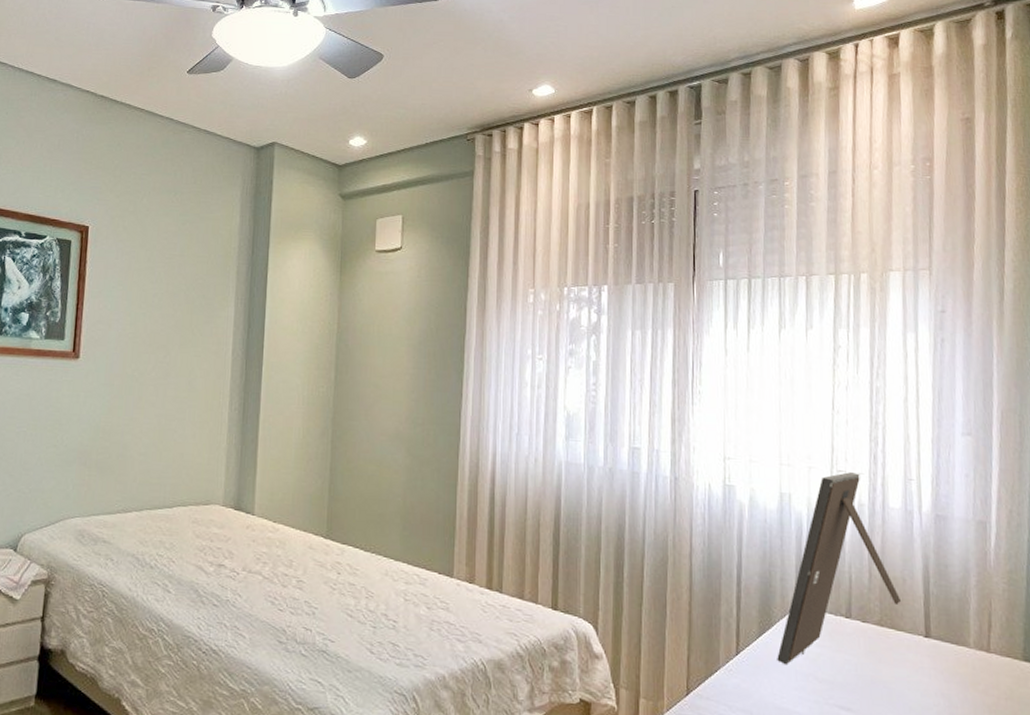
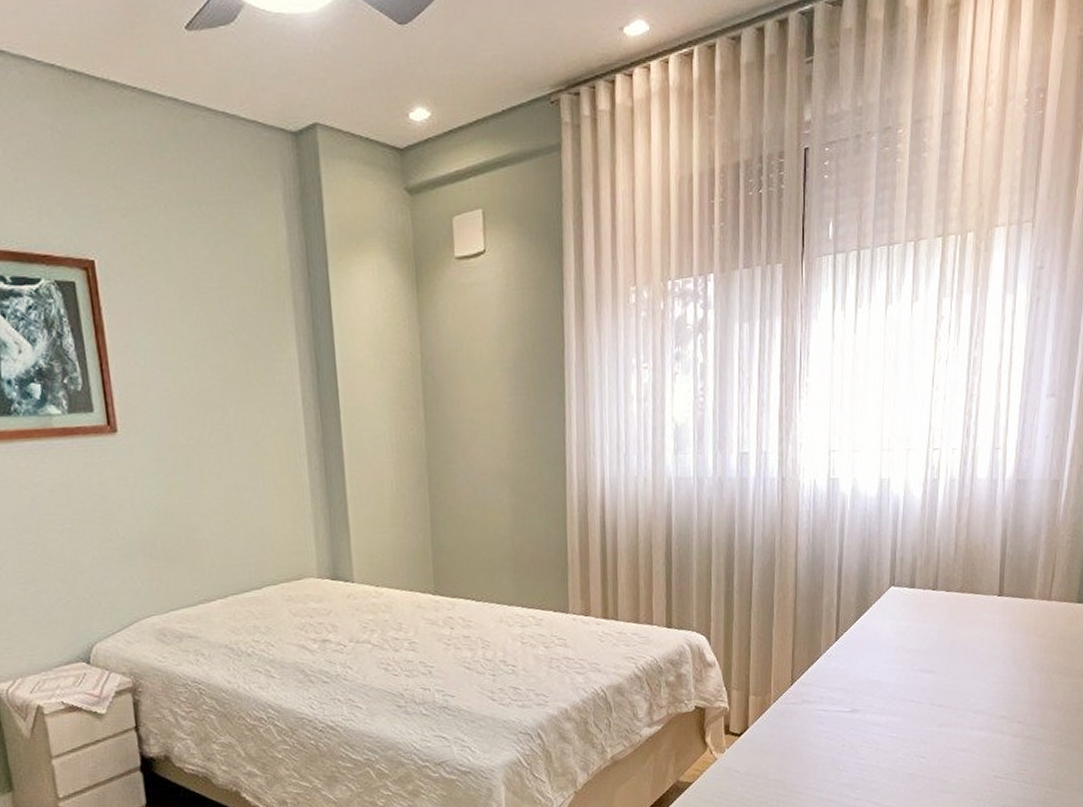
picture frame: present [777,472,902,666] -> none [871,449,982,643]

